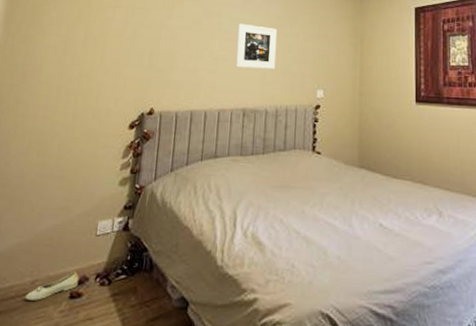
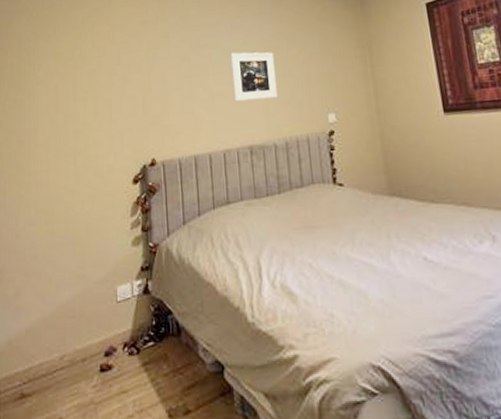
shoe: present [25,271,79,301] -> none [56,342,107,377]

